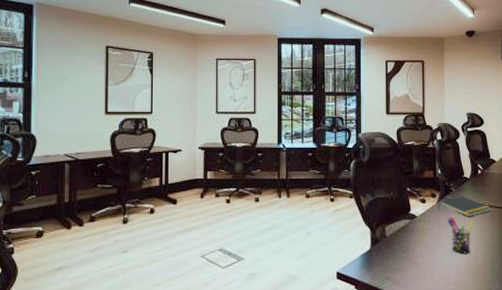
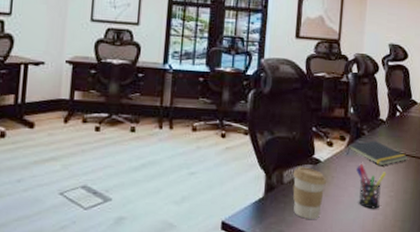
coffee cup: none [393,222,422,266] -> present [293,167,326,219]

